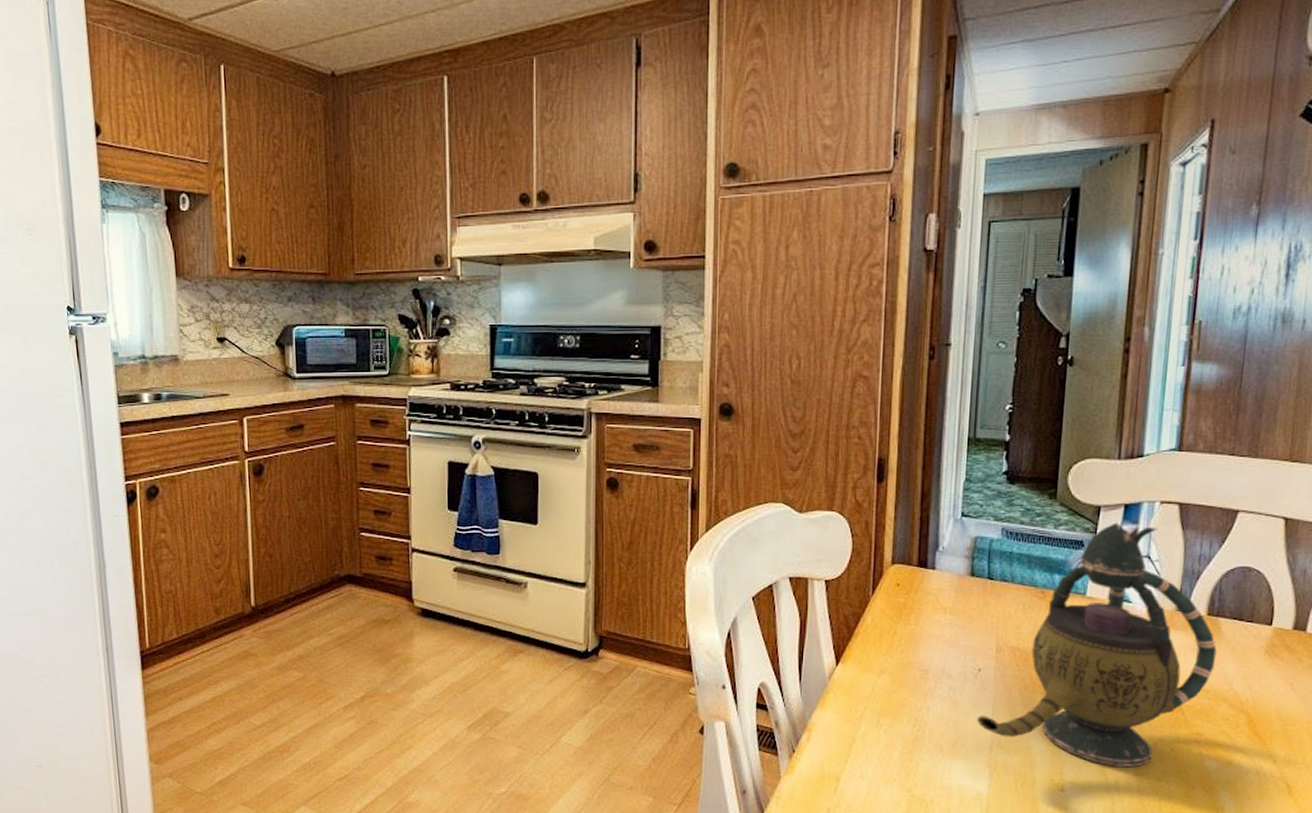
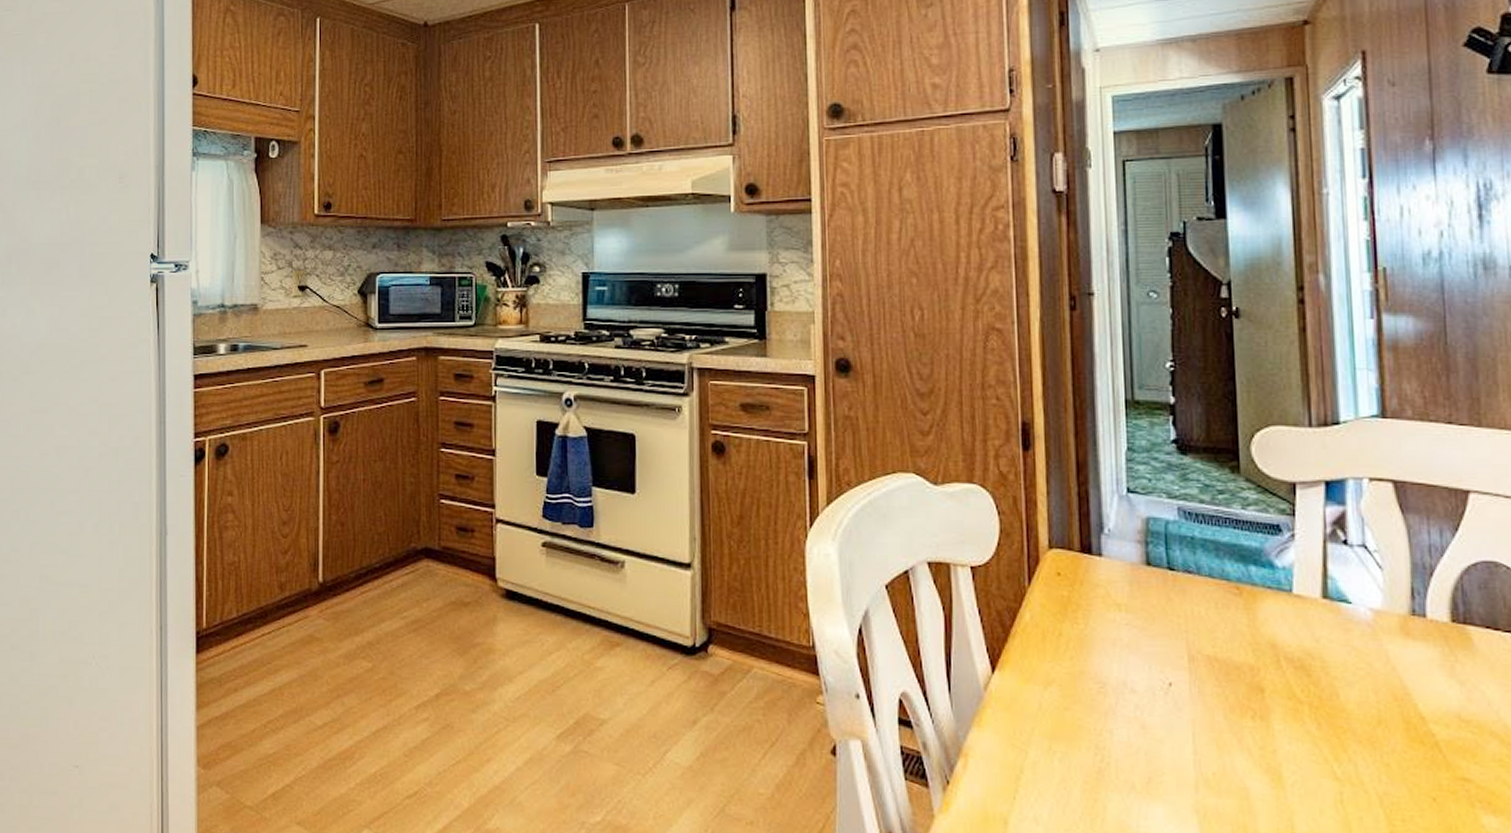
teapot: present [977,522,1217,767] -> none [1174,503,1472,821]

